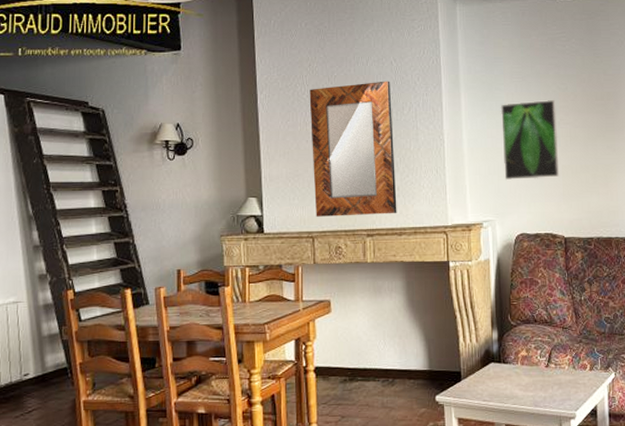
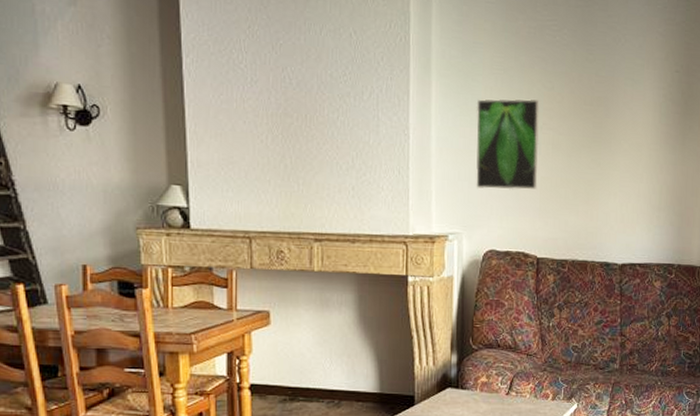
home mirror: present [309,81,397,217] -> none [248,56,351,218]

